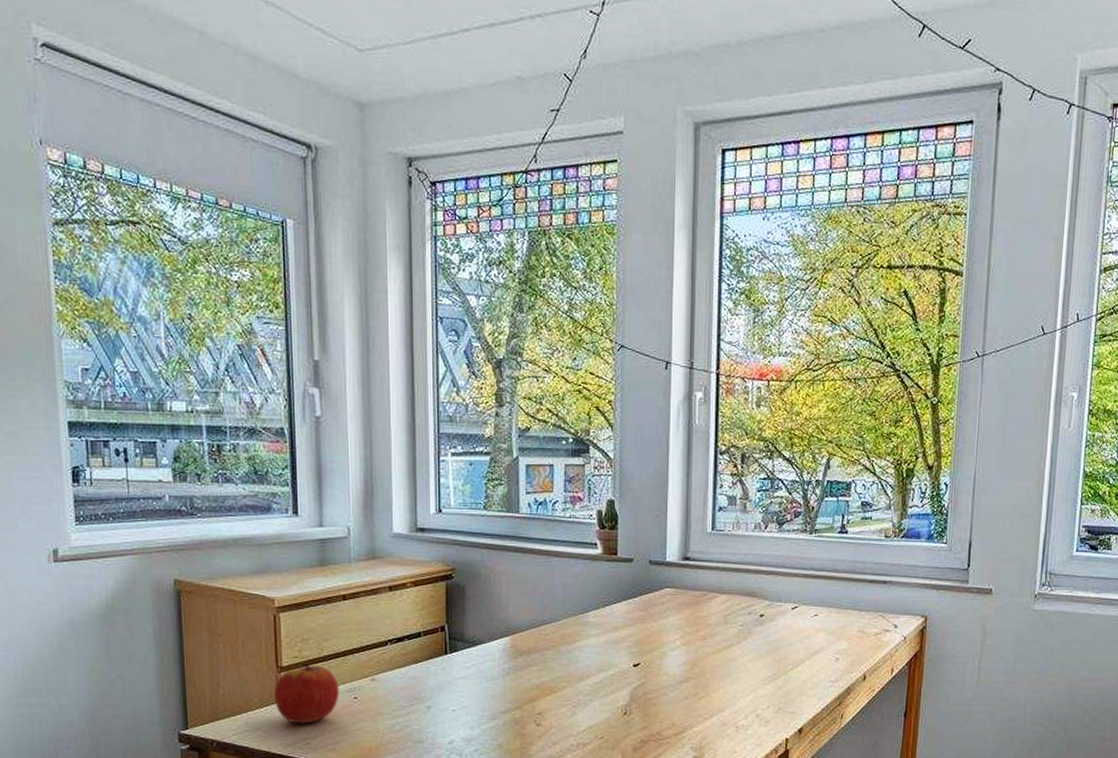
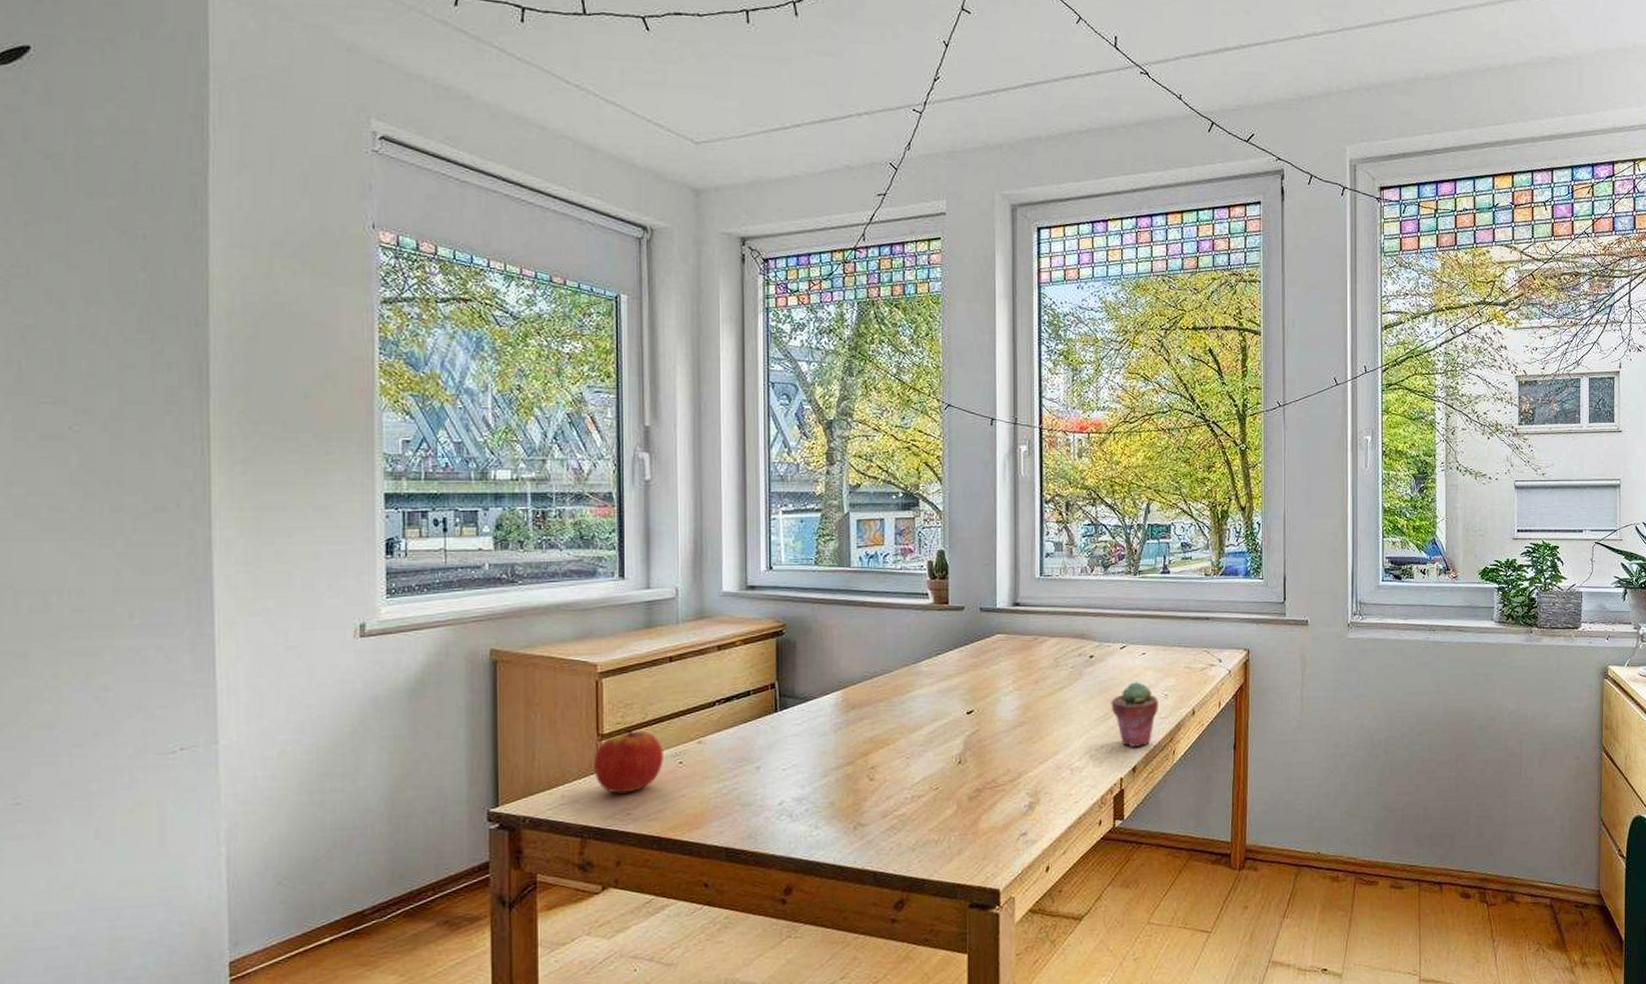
potted succulent: none [779,643,830,709] -> present [1111,681,1159,747]

